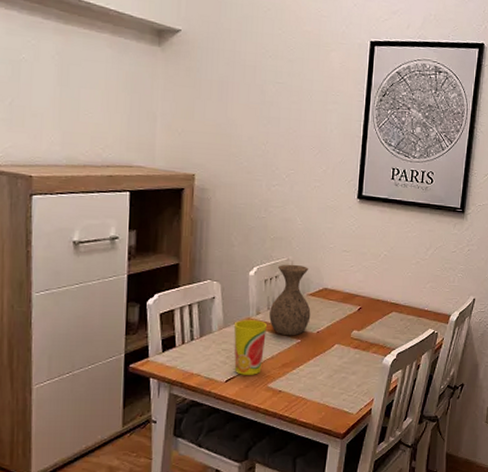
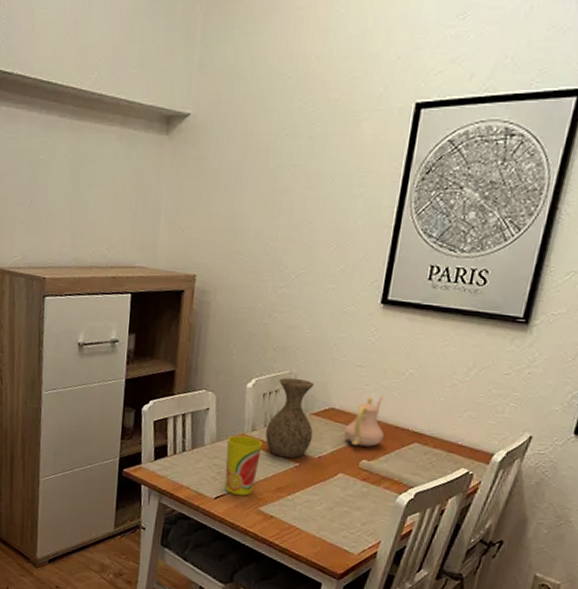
teapot: none [336,274,370,319] -> present [343,395,385,447]

